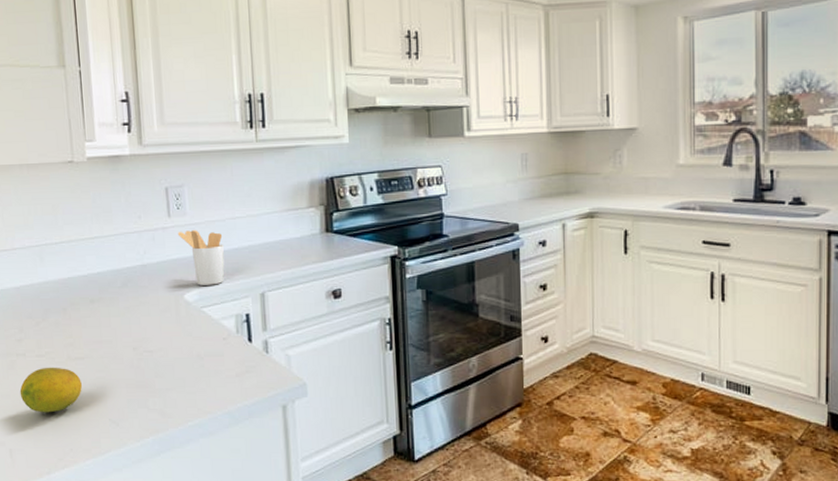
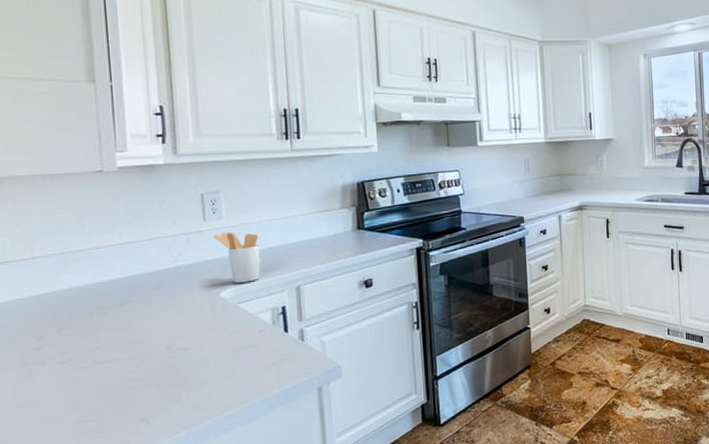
fruit: present [19,367,82,413] -> none [37,372,109,420]

